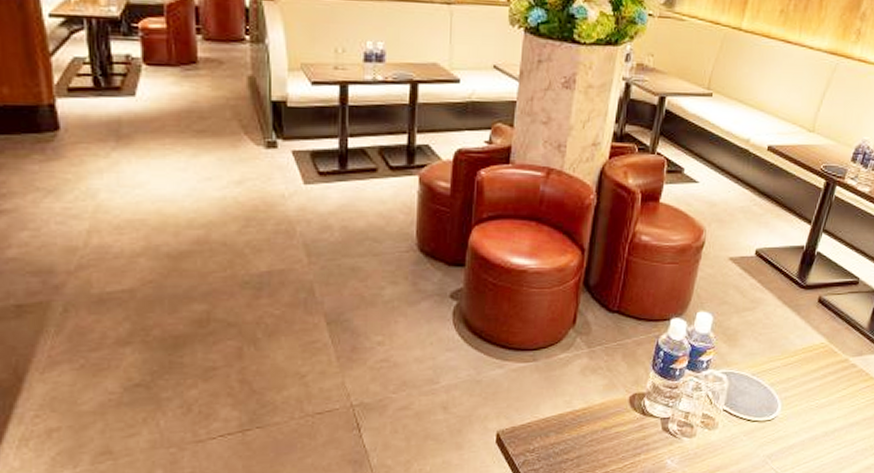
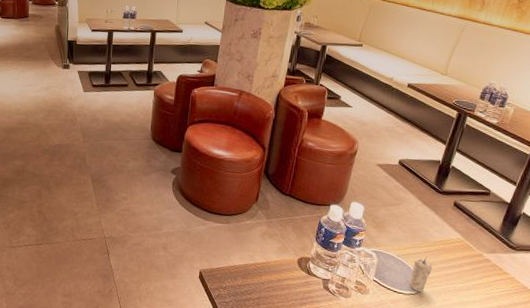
candle: none [765,371,793,417] -> present [409,256,433,292]

